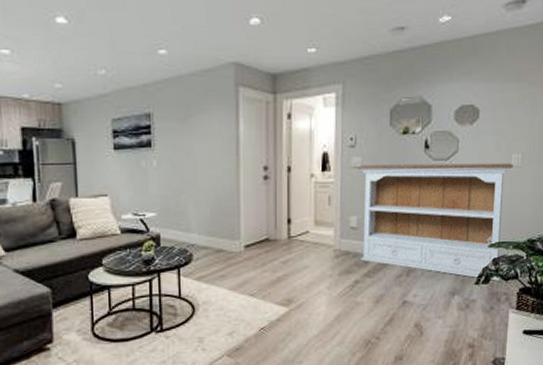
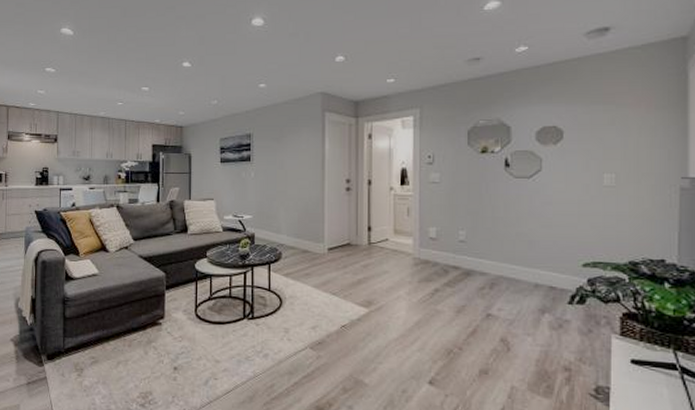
bookshelf: present [357,163,513,281] -> none [435,180,606,303]

